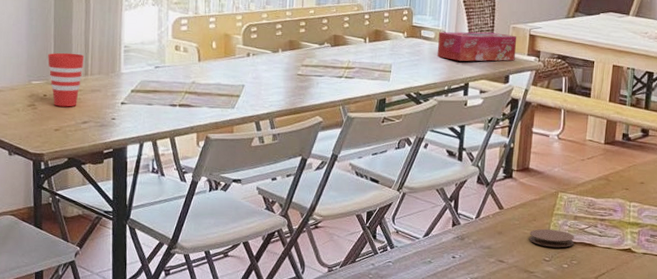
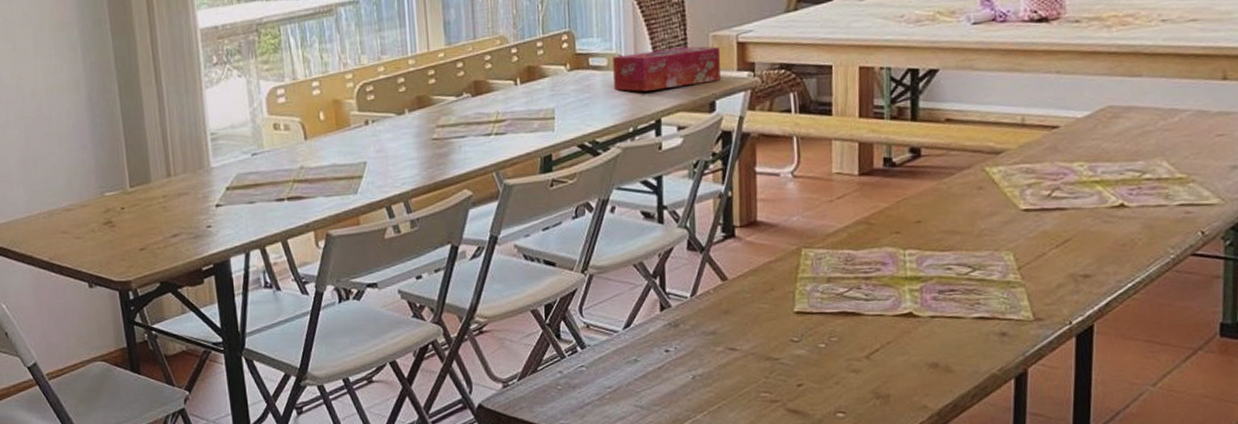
cup: present [48,52,85,107] -> none [120,151,164,220]
coaster: present [528,228,575,248] -> none [767,298,832,323]

